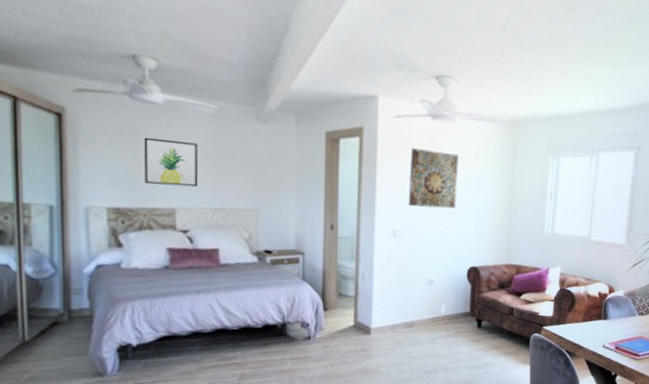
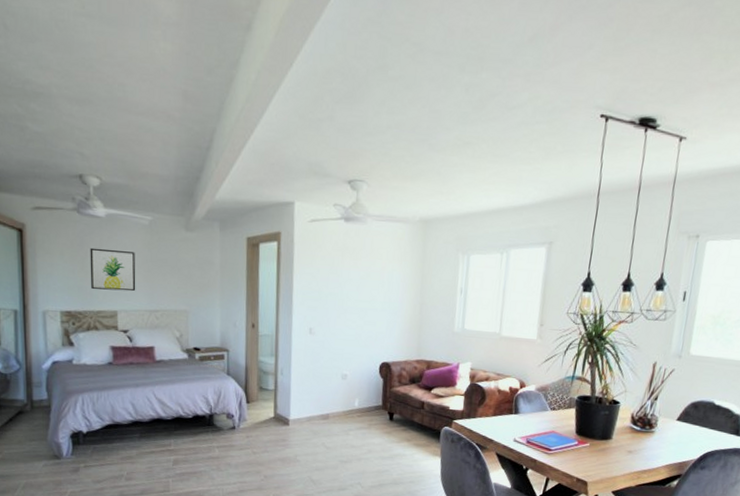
wall art: present [408,148,459,209] -> none [322,250,371,307]

